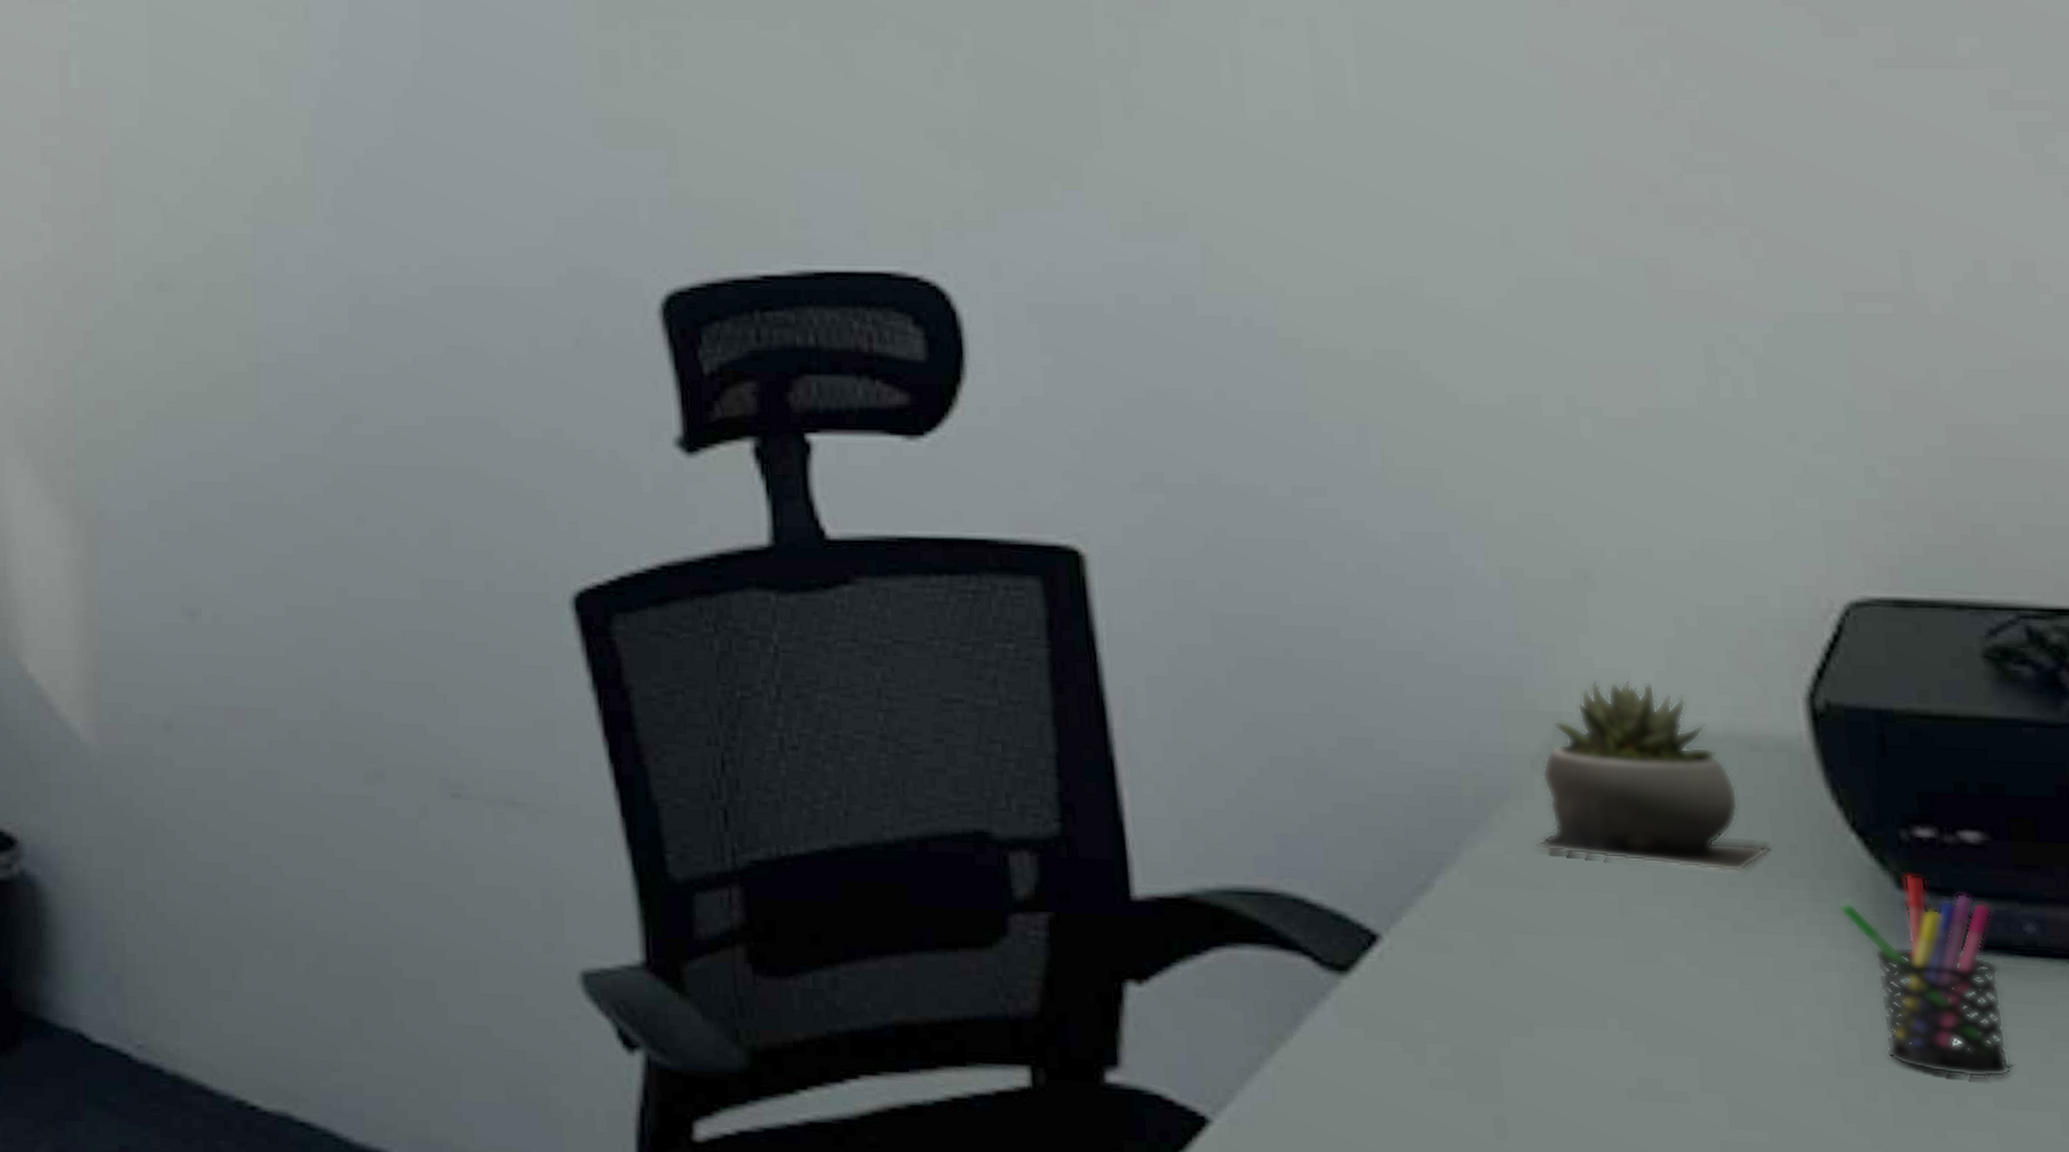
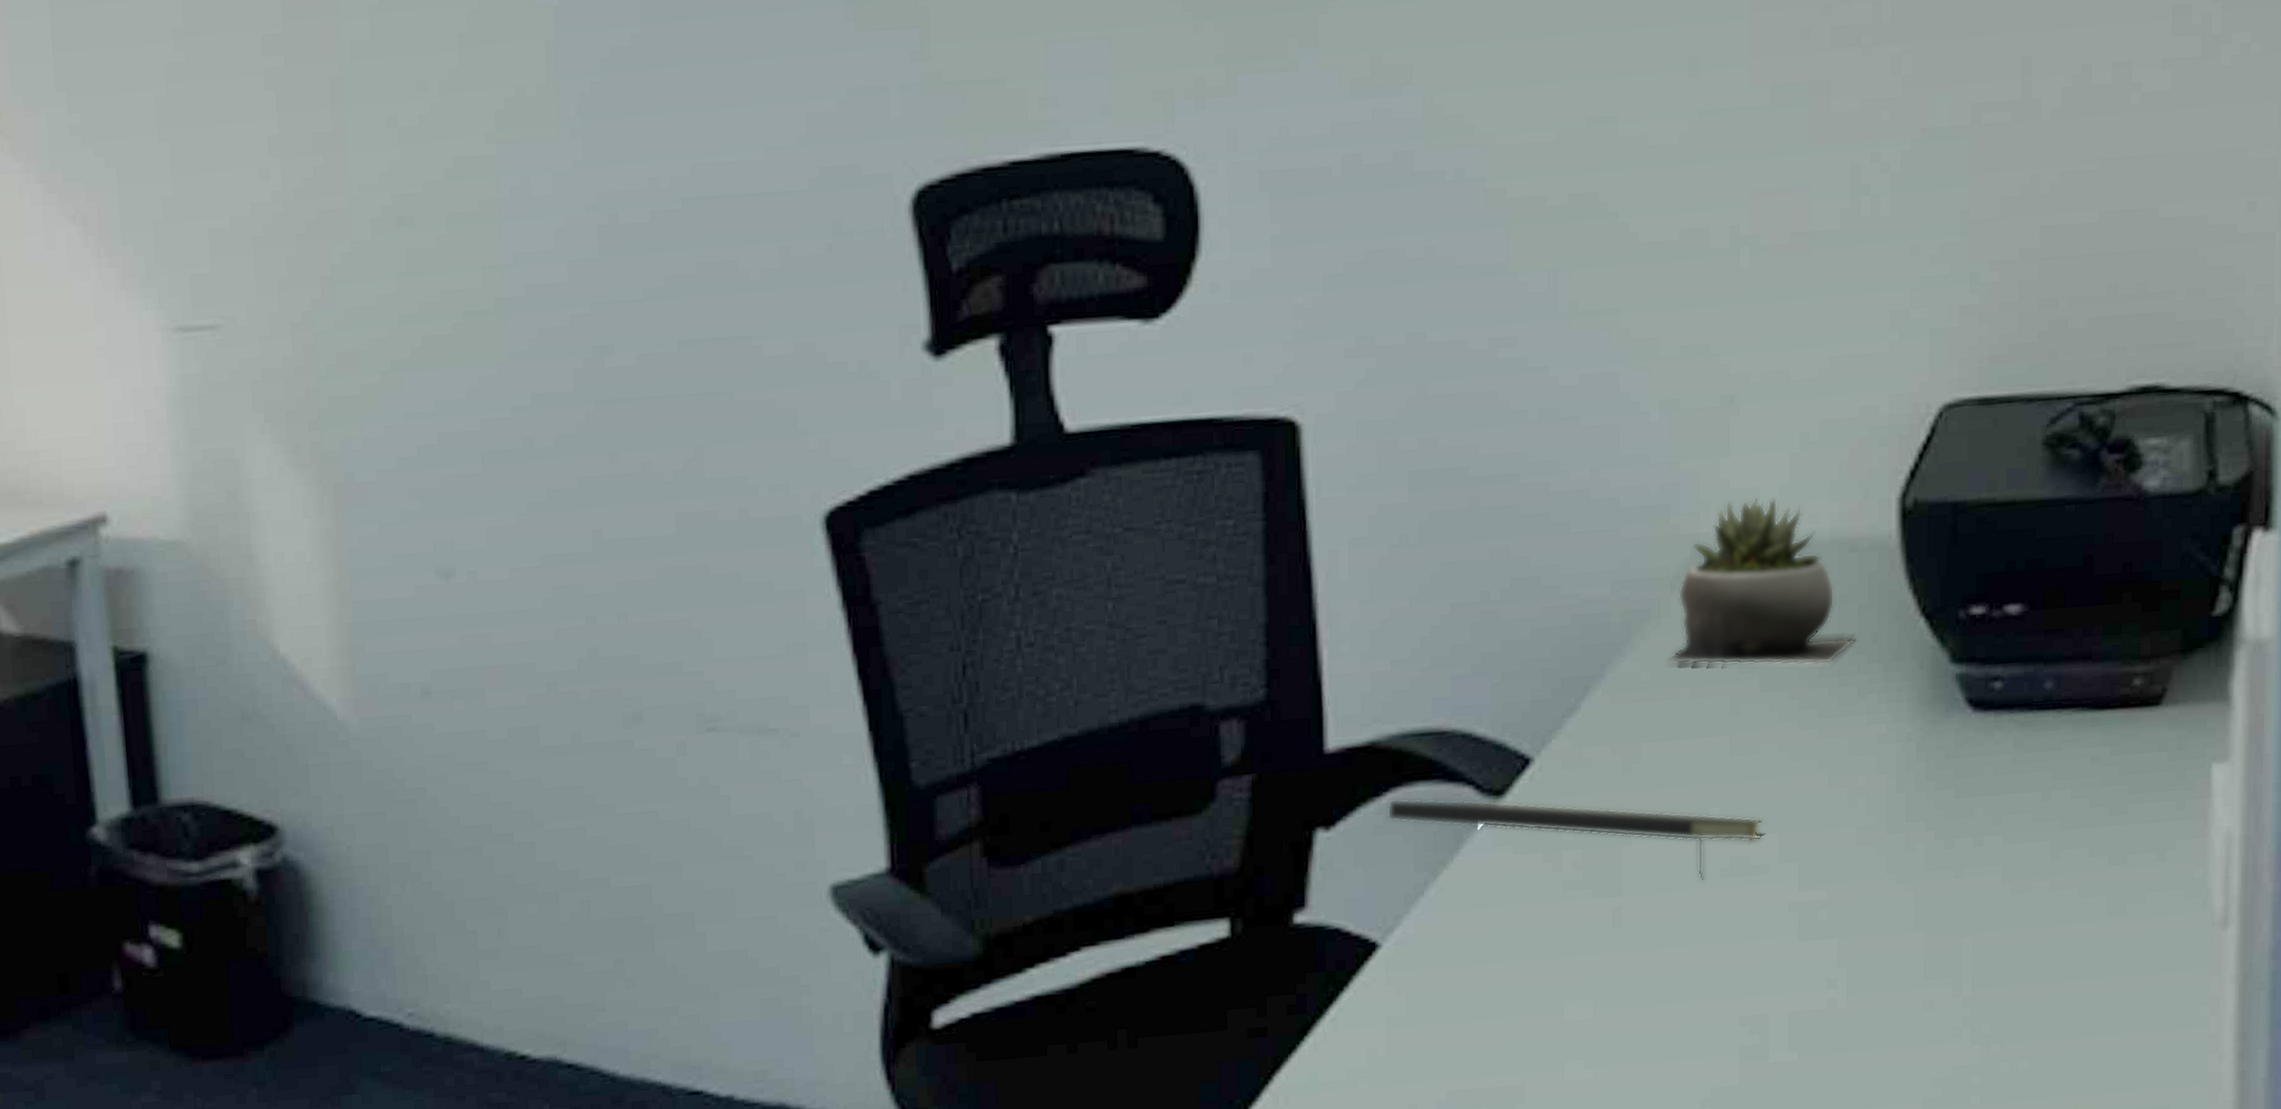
notepad: none [1208,959,1676,1099] -> present [1387,798,1763,880]
pen holder: present [1838,874,2012,1079] -> none [1903,648,2021,821]

